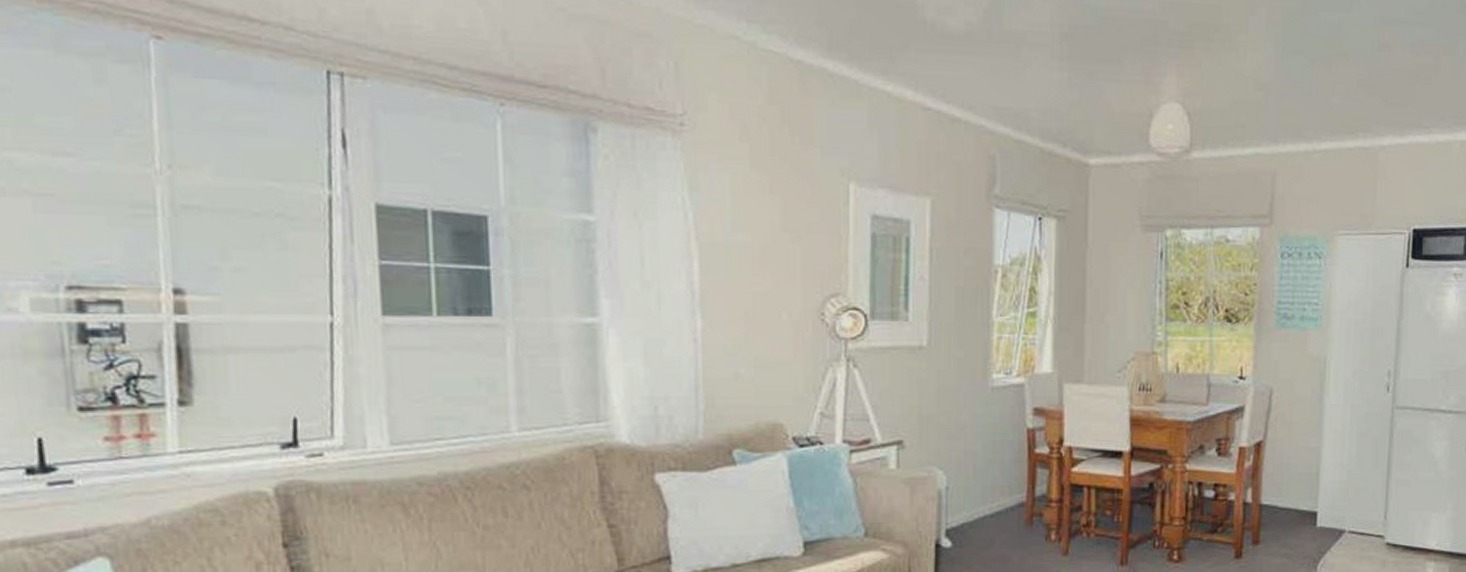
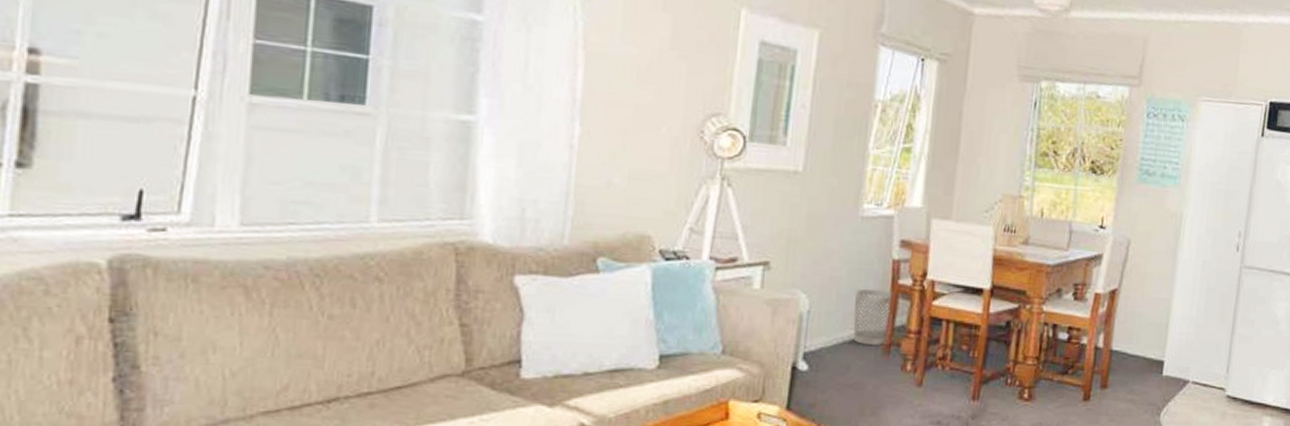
wastebasket: none [992,460,1031,517] -> present [853,288,893,345]

